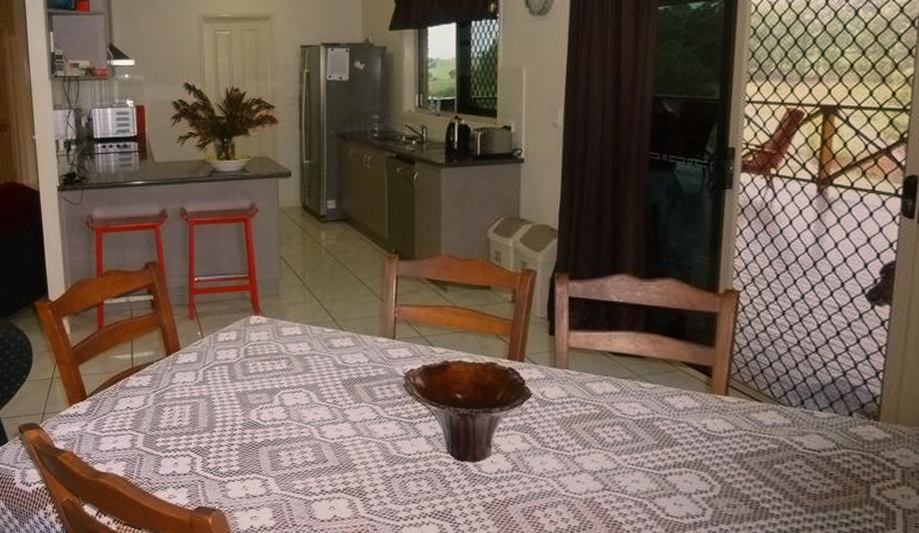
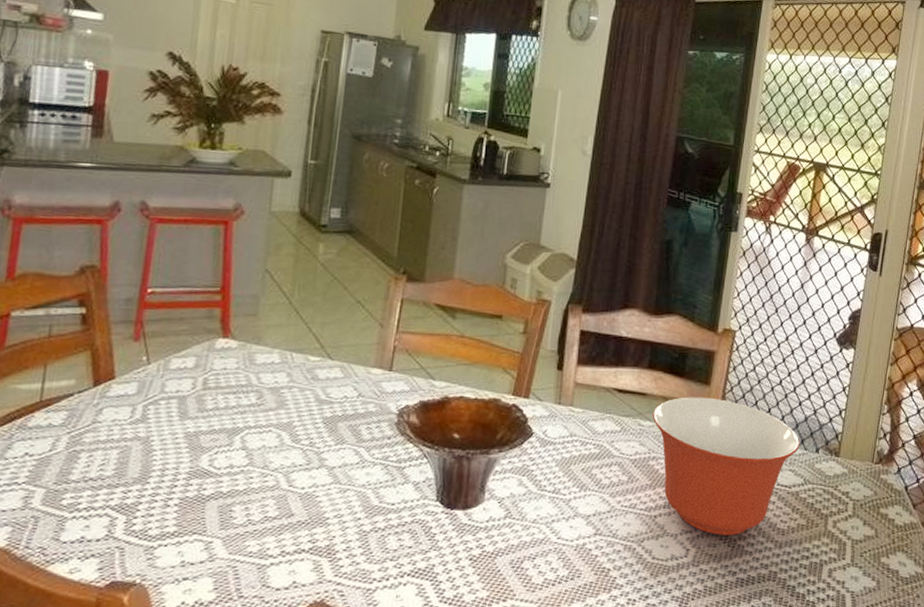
mixing bowl: none [652,359,828,498] -> present [652,397,800,535]

